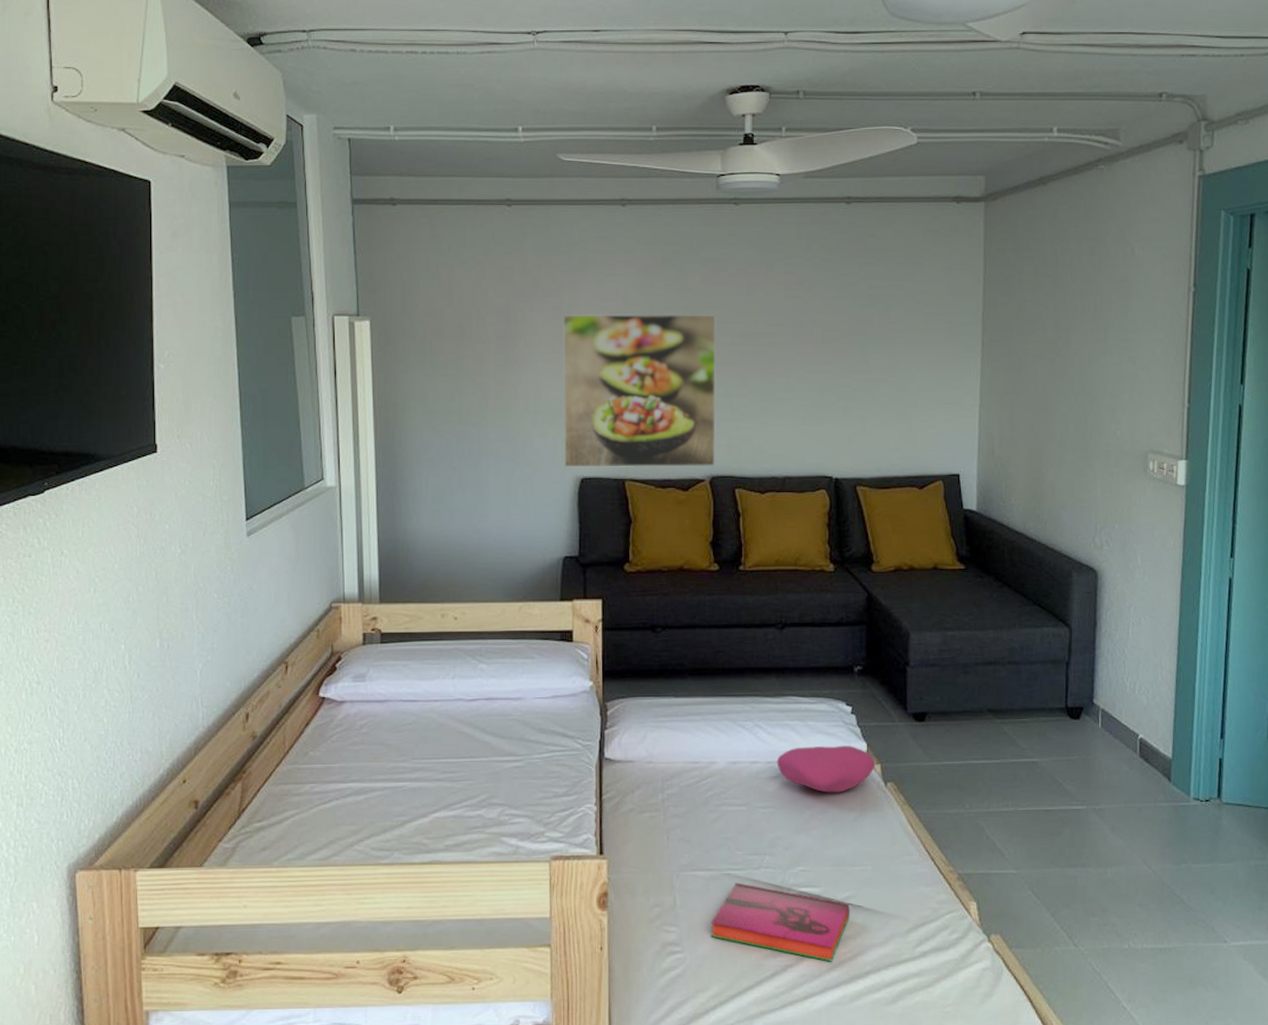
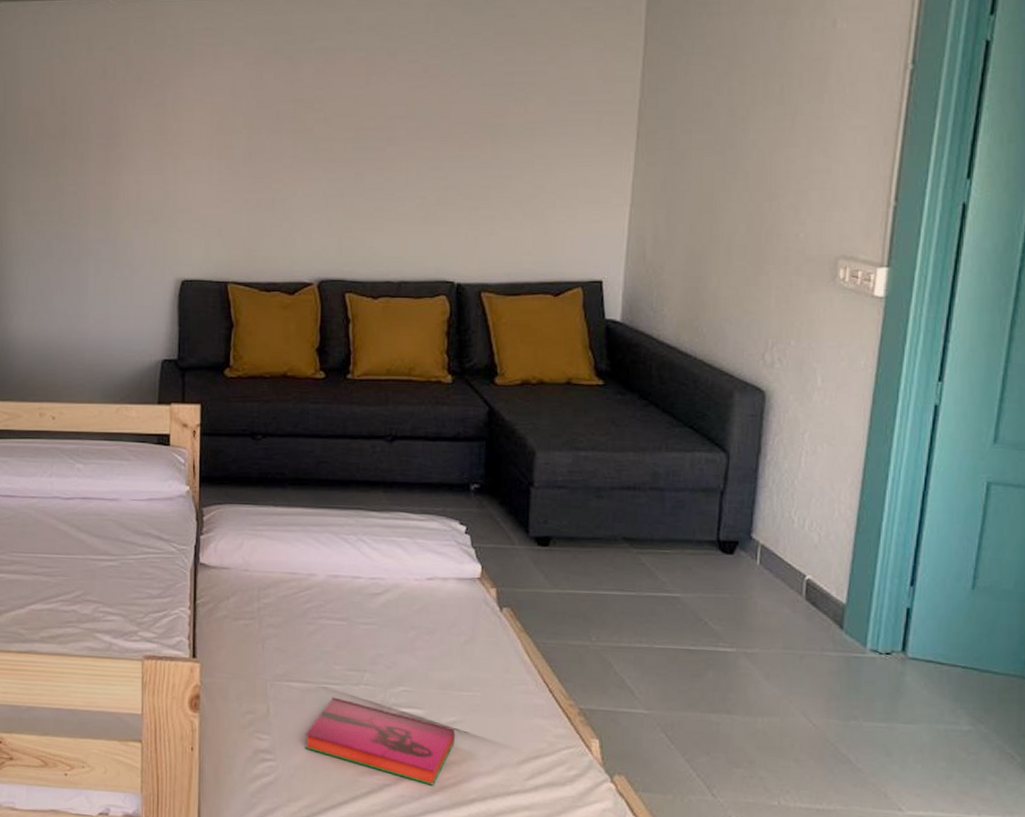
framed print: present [562,313,717,468] -> none [164,107,330,271]
cushion: present [776,745,876,793] -> none [381,565,491,615]

